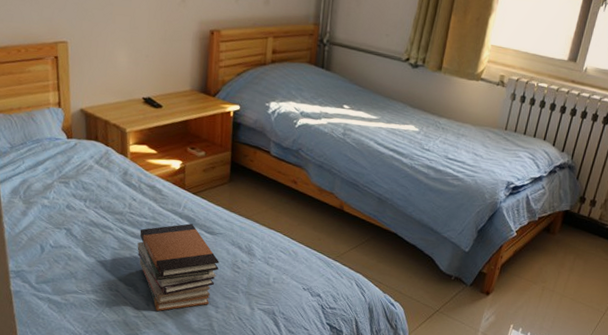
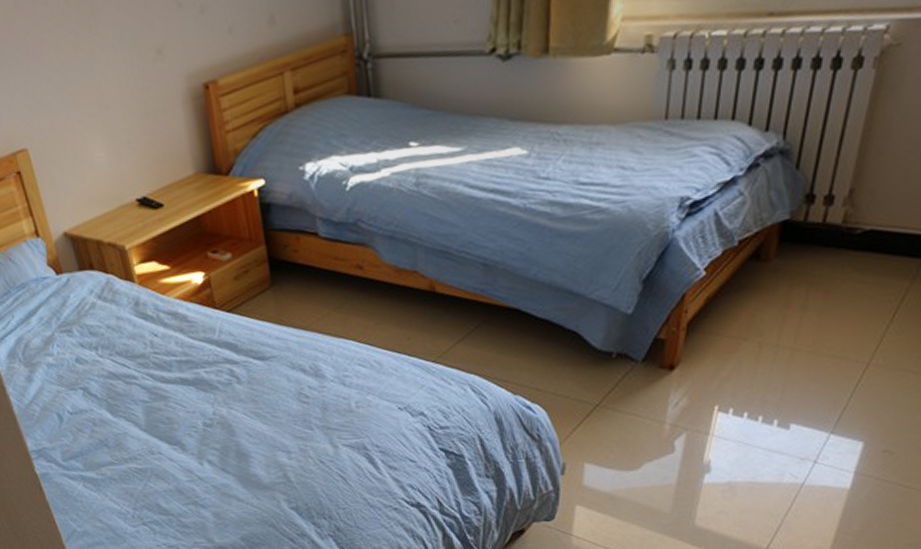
book stack: present [137,223,219,312] -> none [171,351,281,471]

